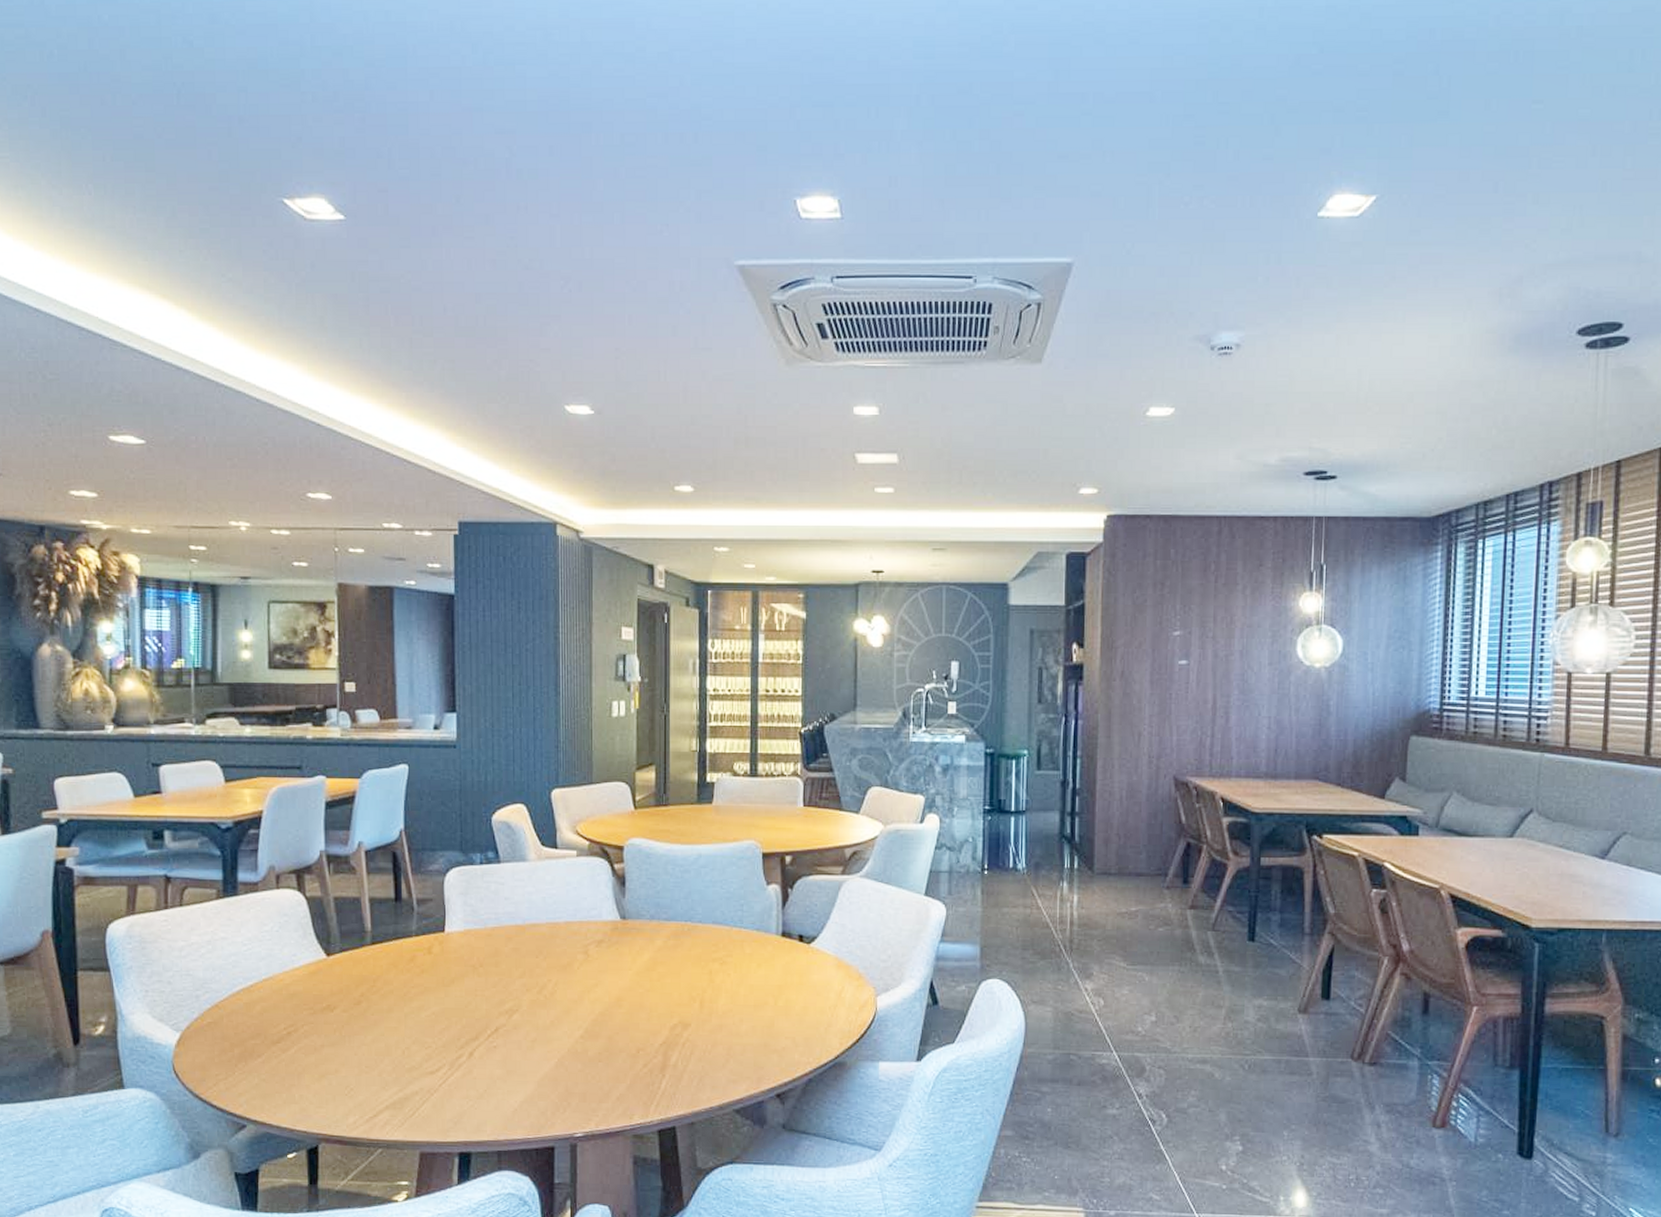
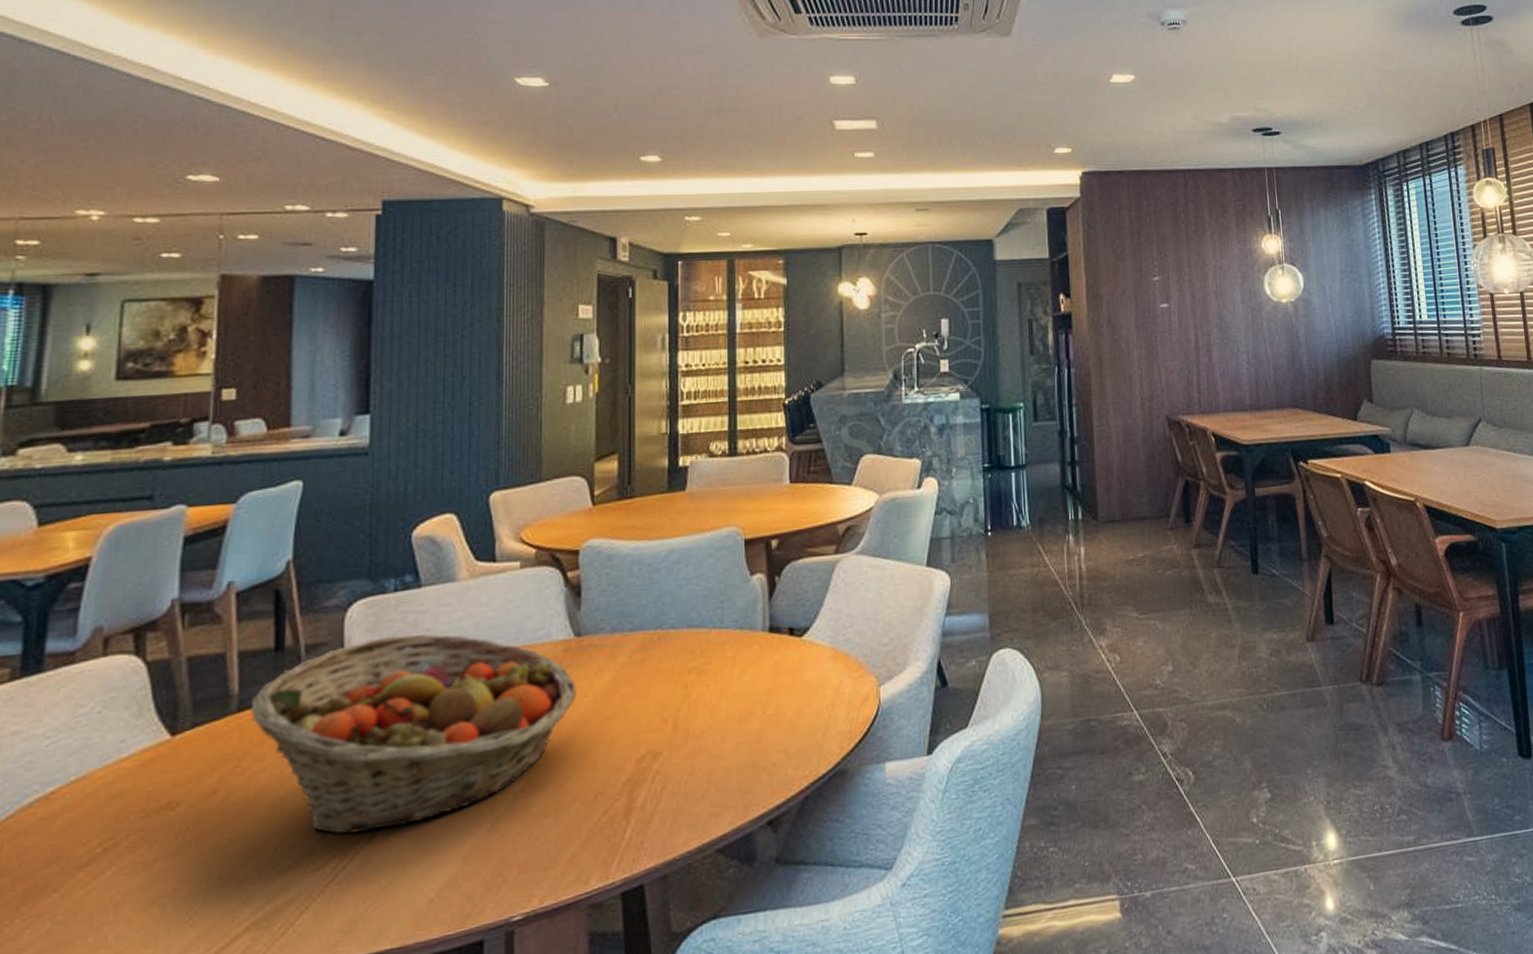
fruit basket: none [380,900,622,1051] -> present [250,634,577,835]

